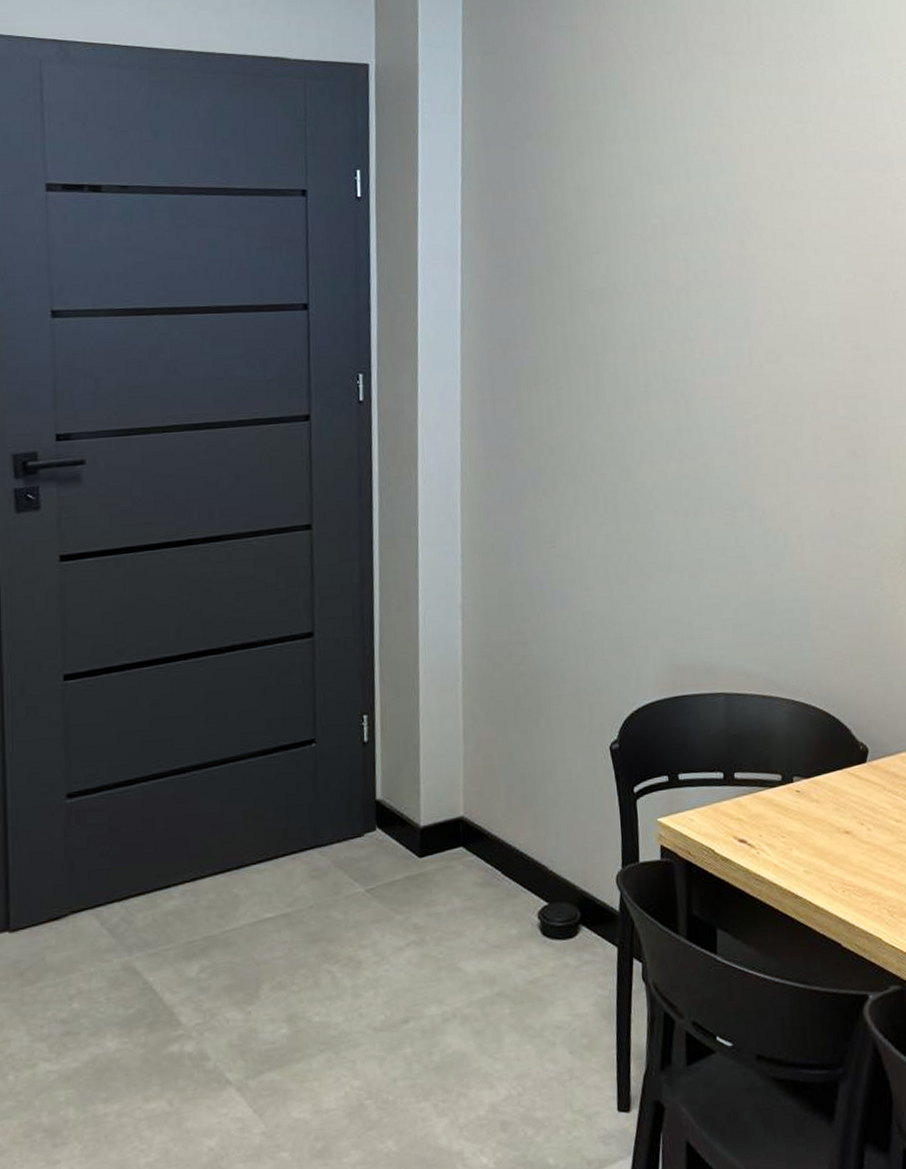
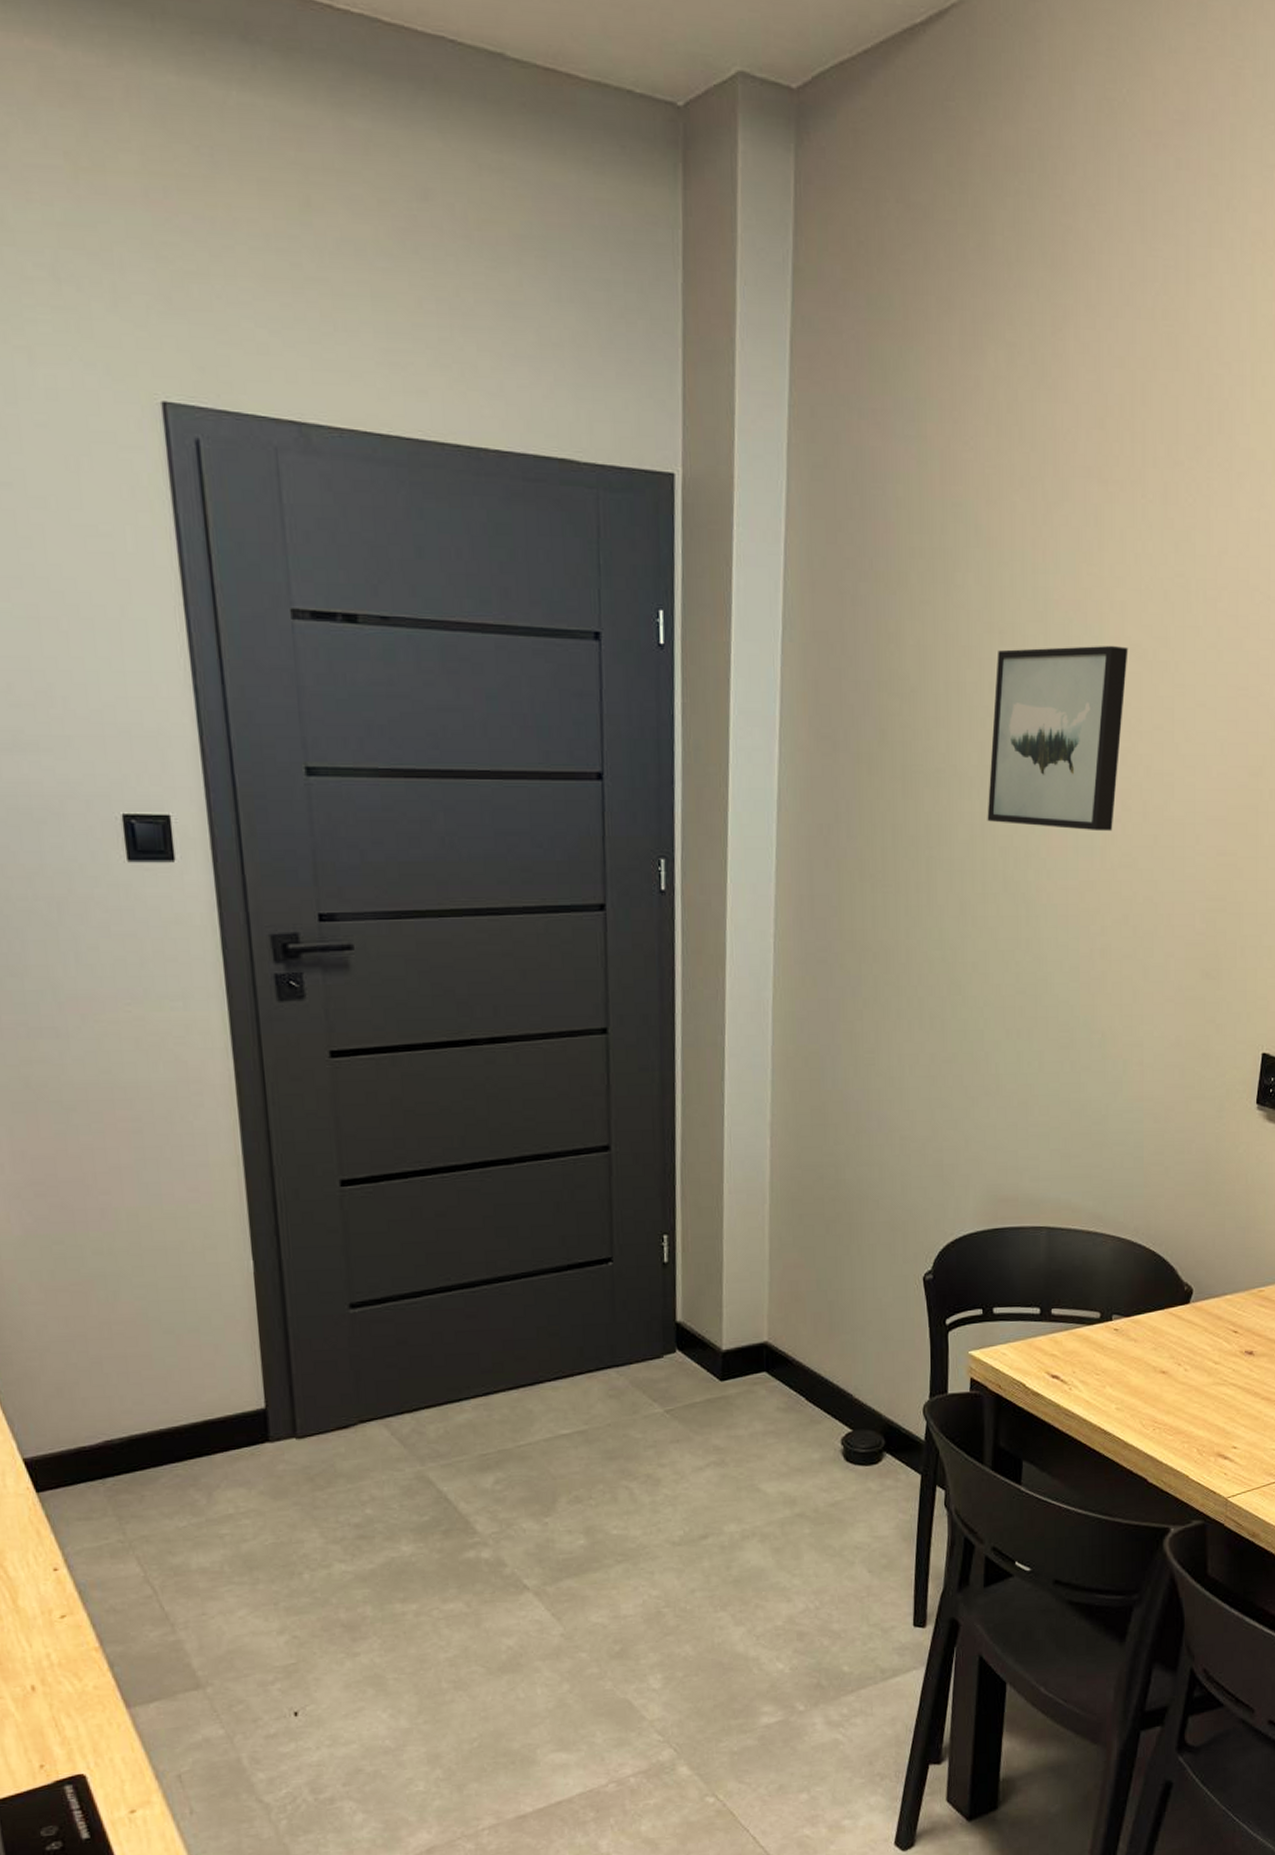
wall art: none [645,181,759,334] -> present [987,646,1128,832]

